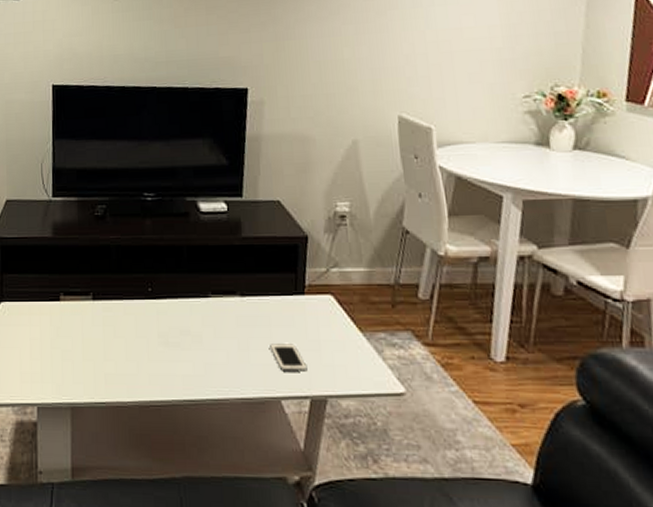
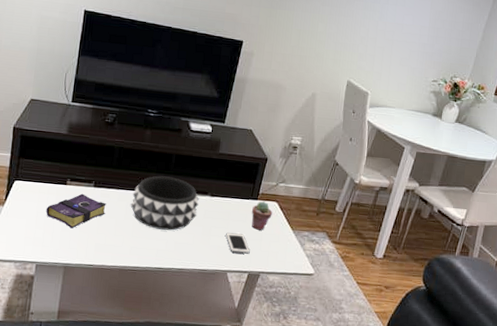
book: none [40,310,111,357] -> present [45,193,106,229]
decorative bowl: none [140,276,227,348] -> present [130,176,199,231]
potted succulent: none [298,295,329,336] -> present [251,201,273,230]

